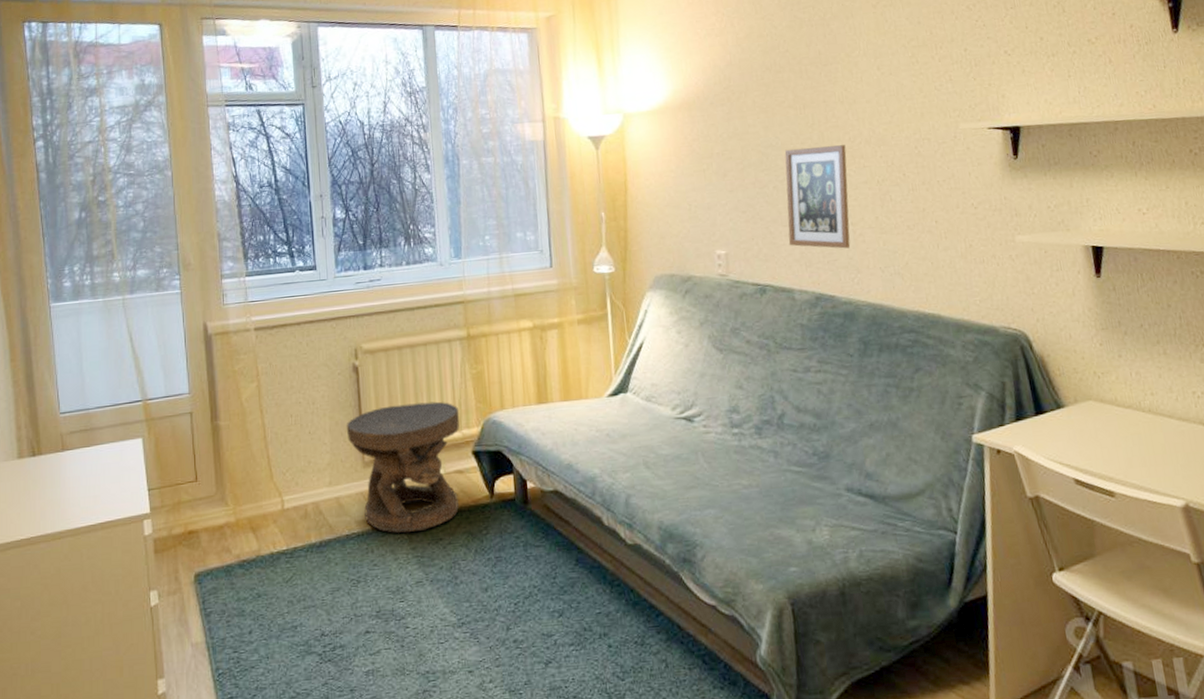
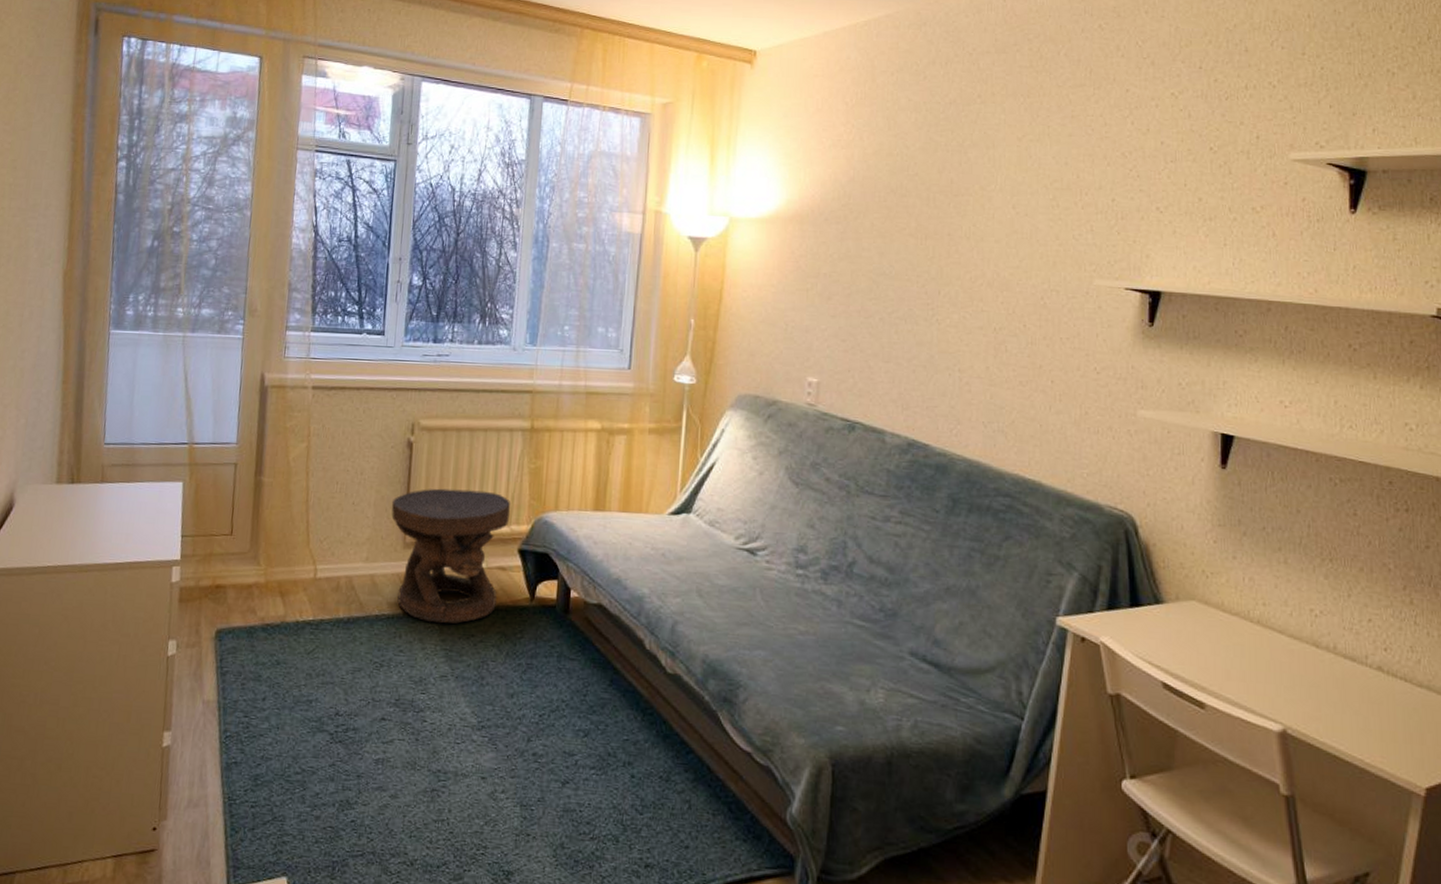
picture frame: present [784,145,851,249] -> none [887,280,965,396]

